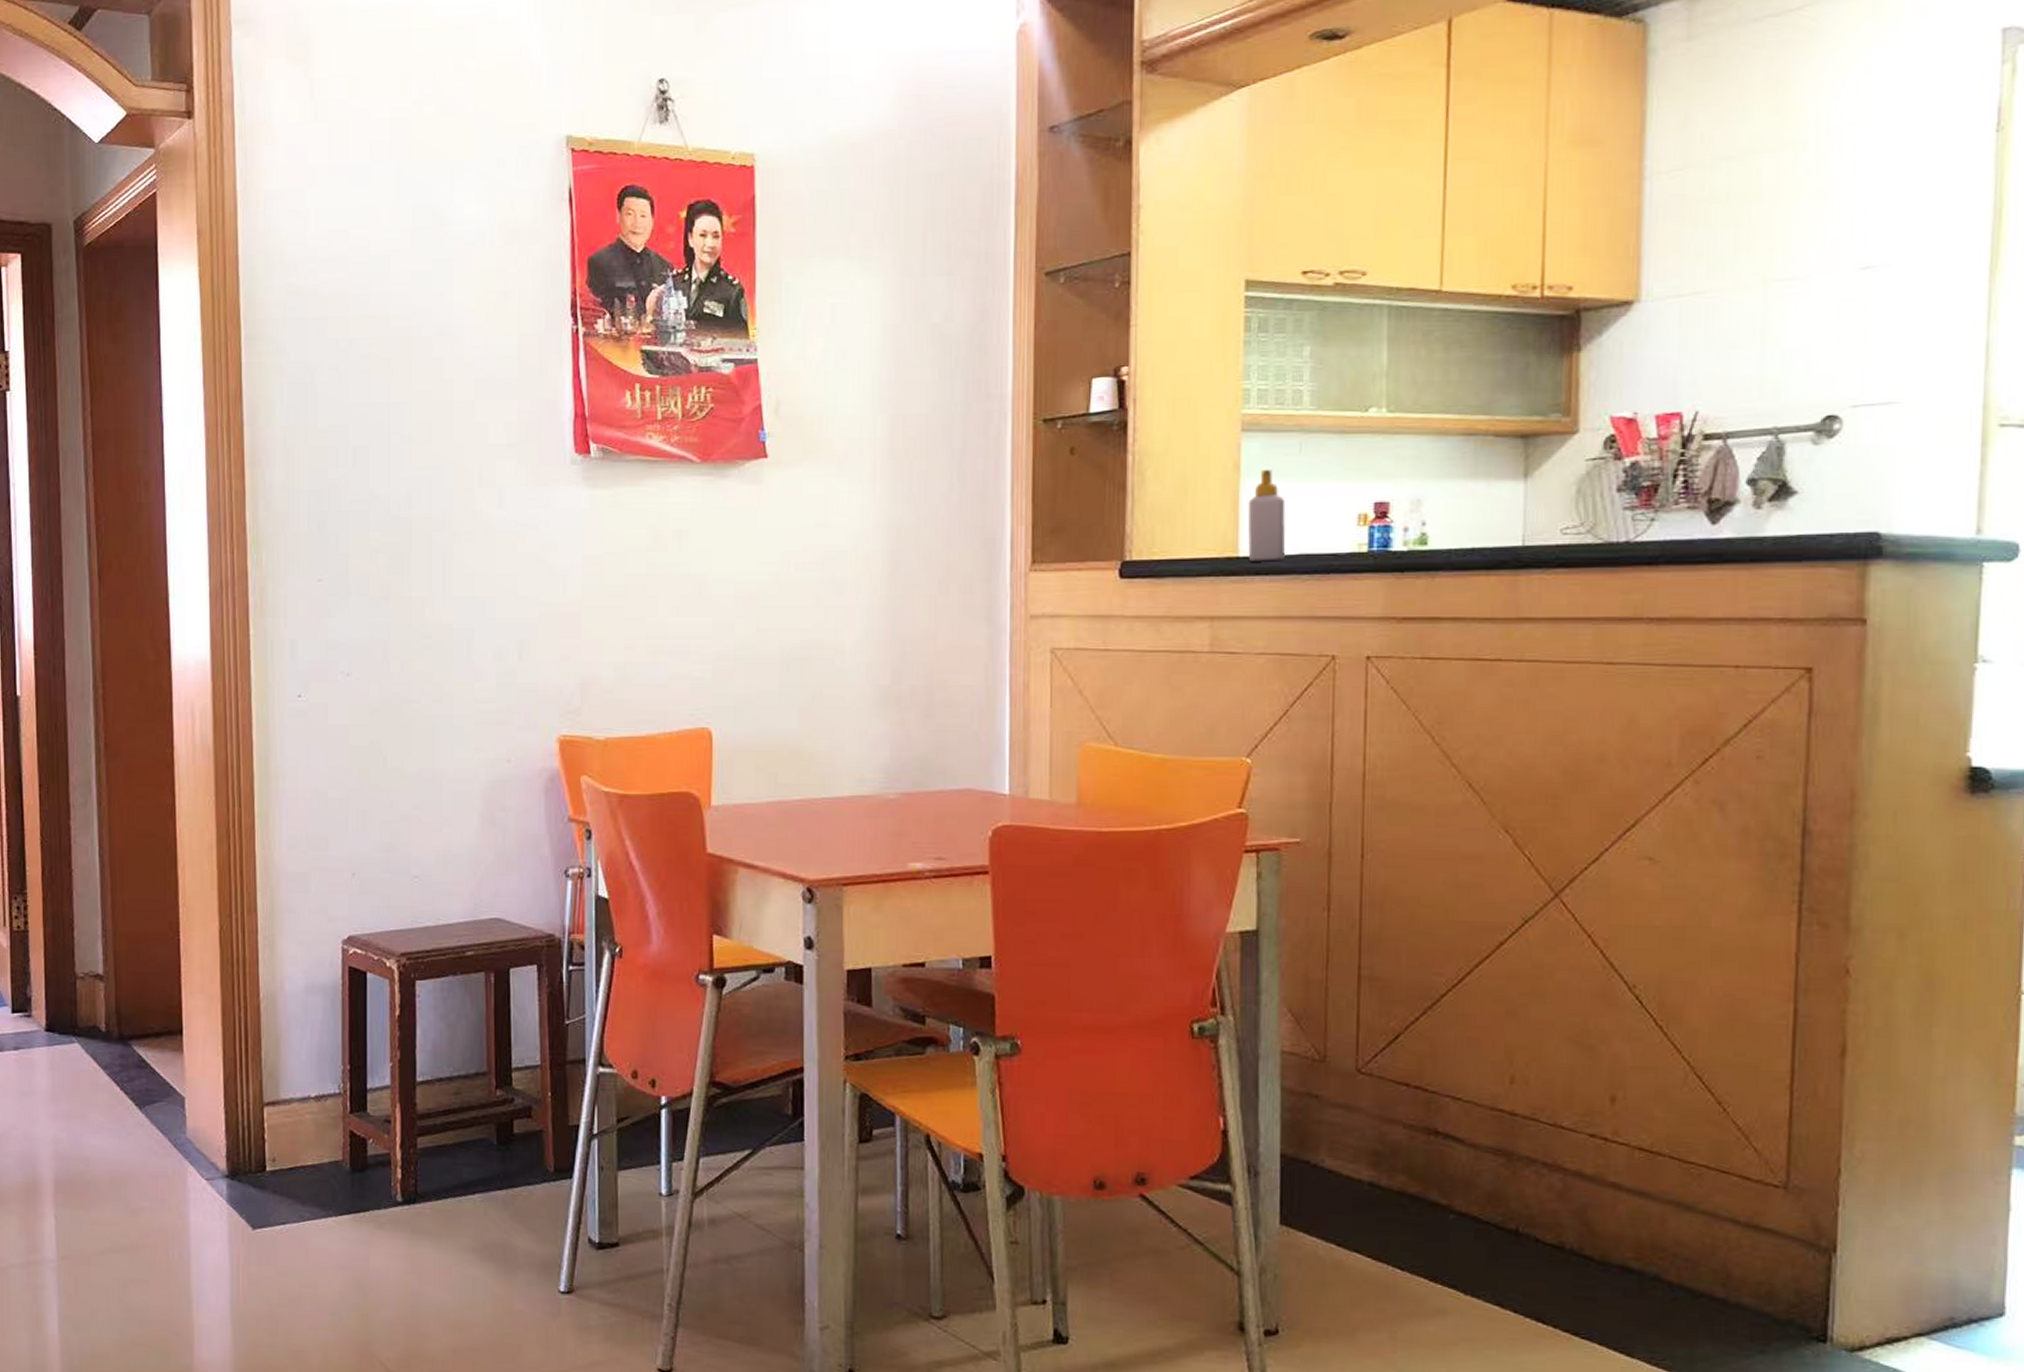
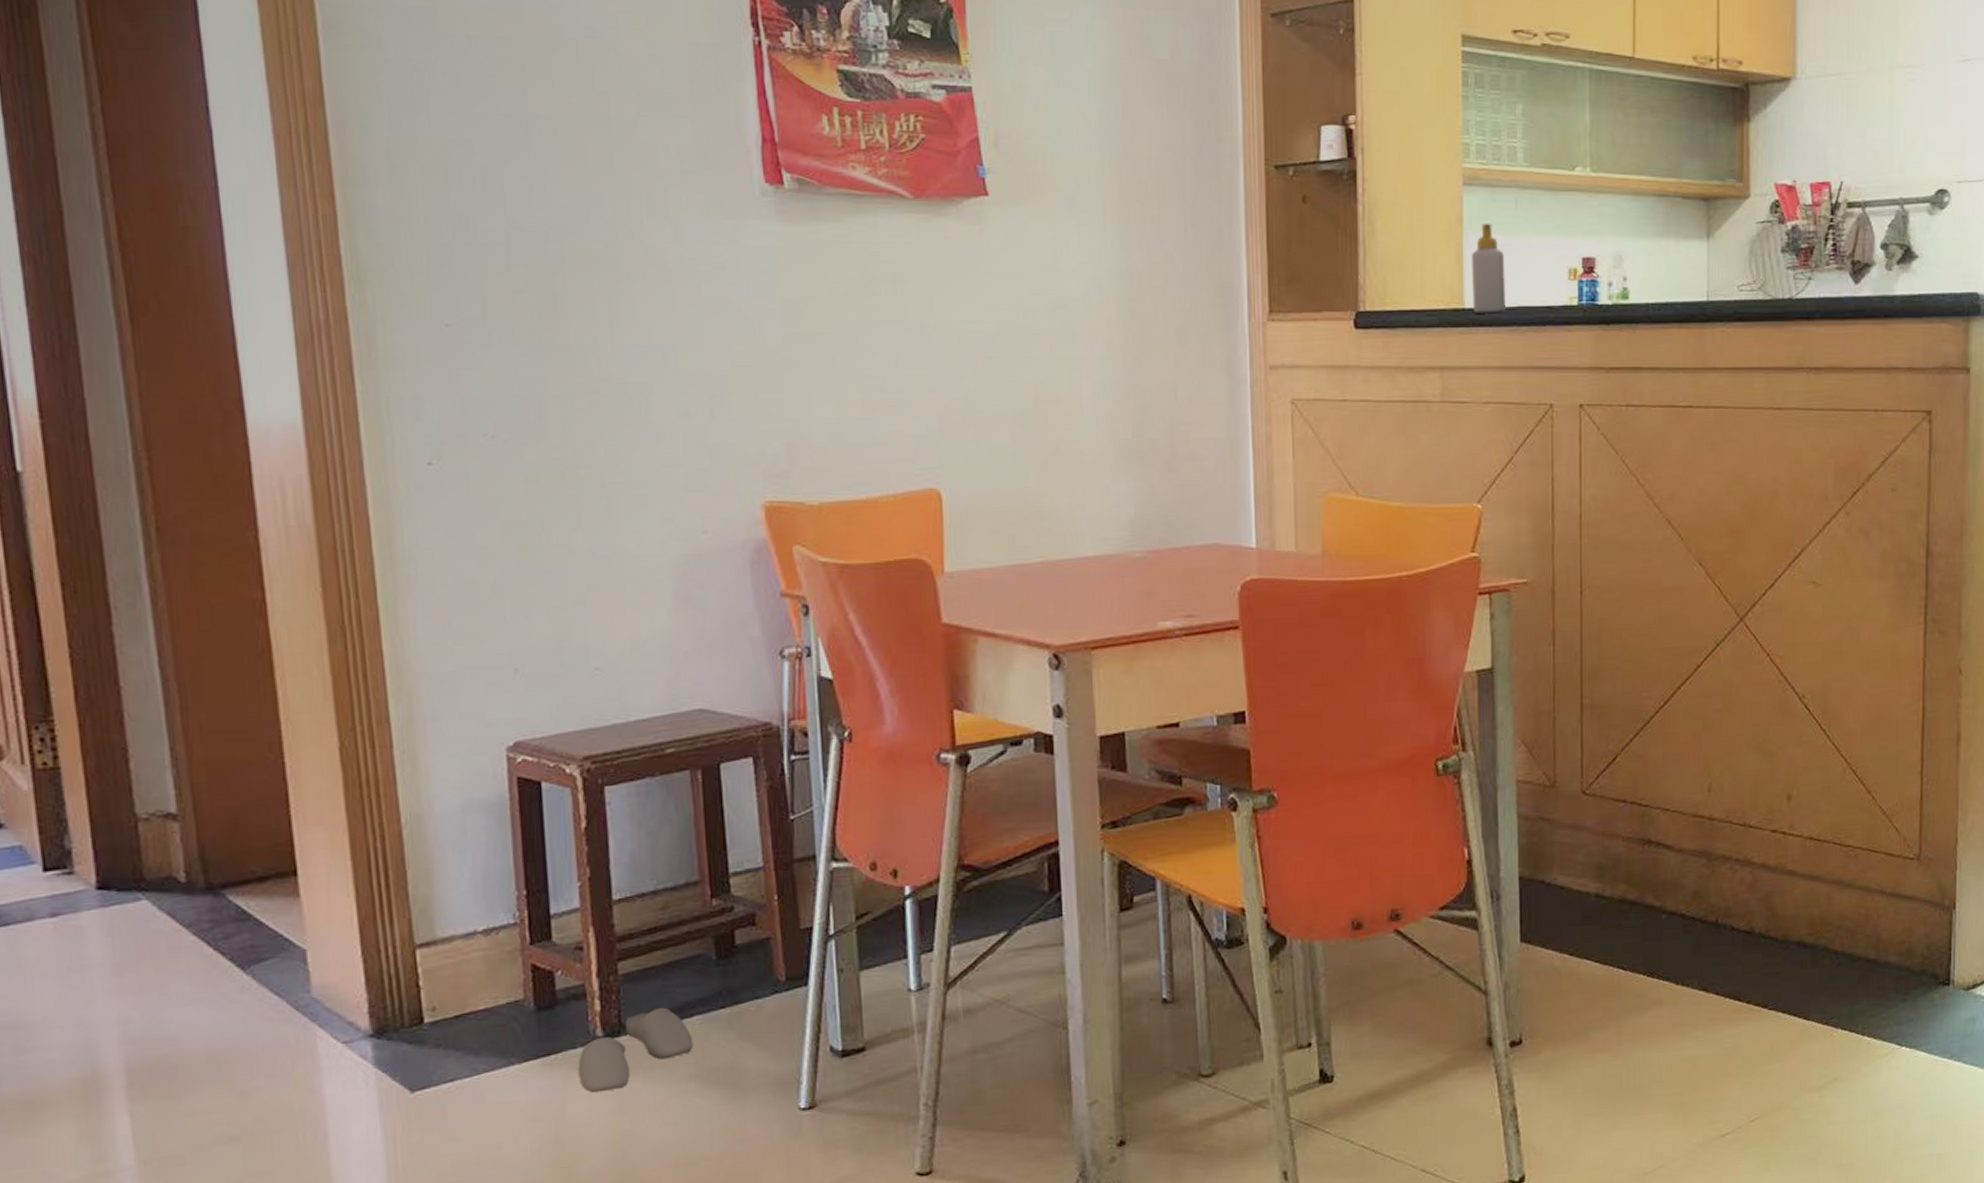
slippers: none [381,1182,474,1251] -> present [578,1007,694,1093]

